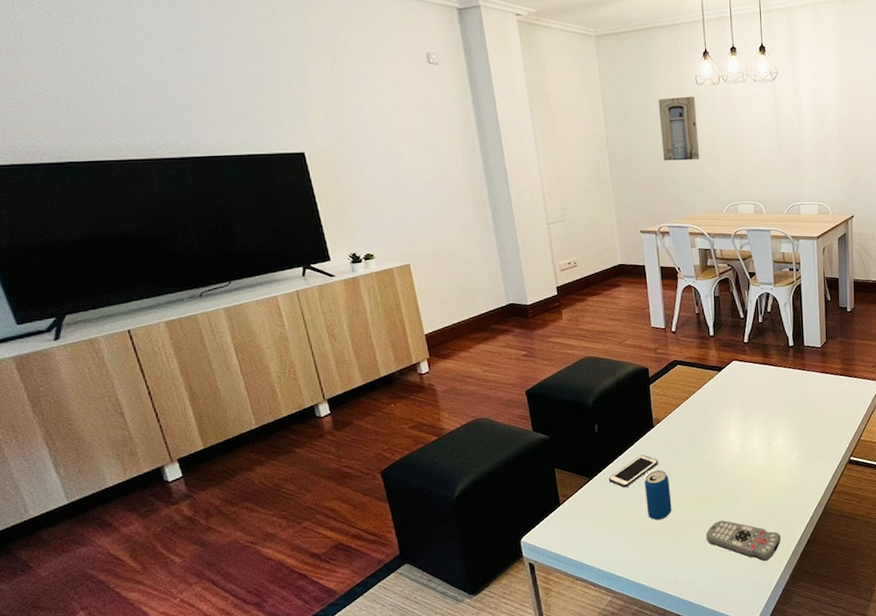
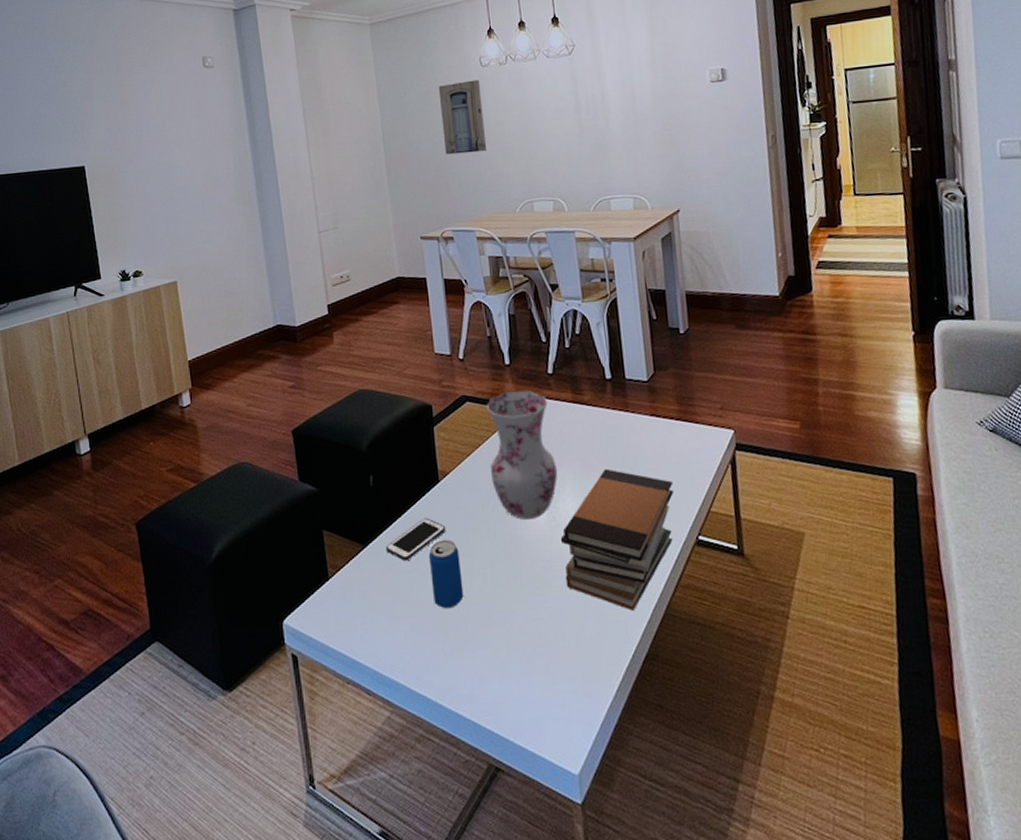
vase: none [694,356,749,452] -> present [487,391,558,520]
remote control: present [706,520,781,562] -> none [509,616,608,681]
book stack: none [748,412,835,512] -> present [560,468,674,611]

